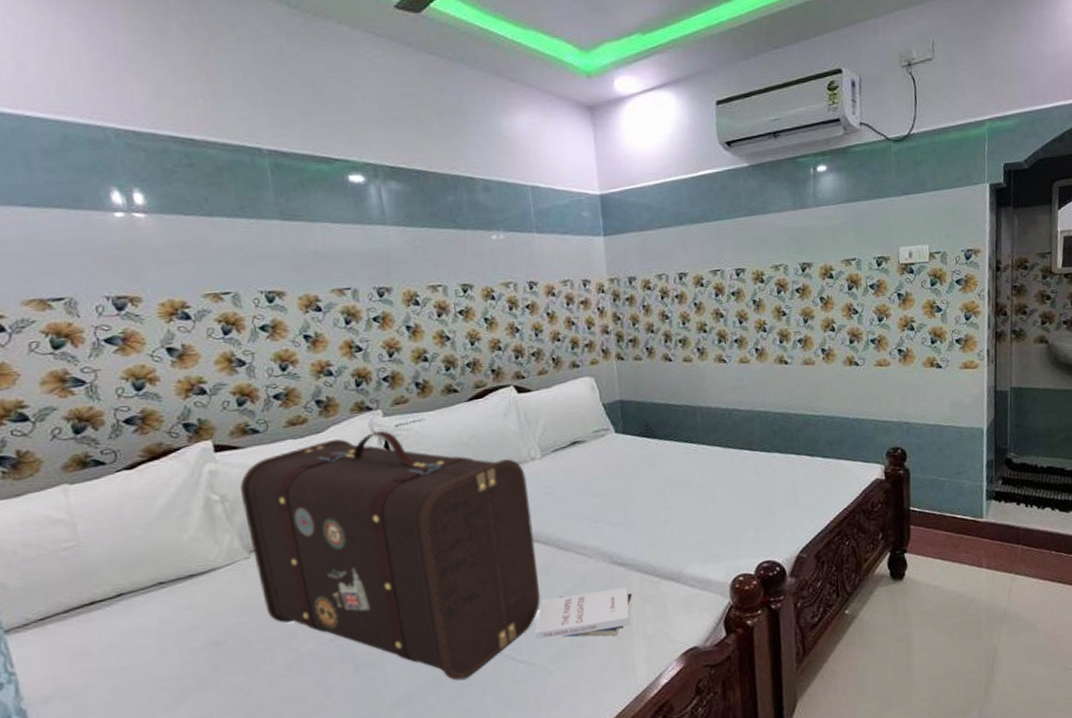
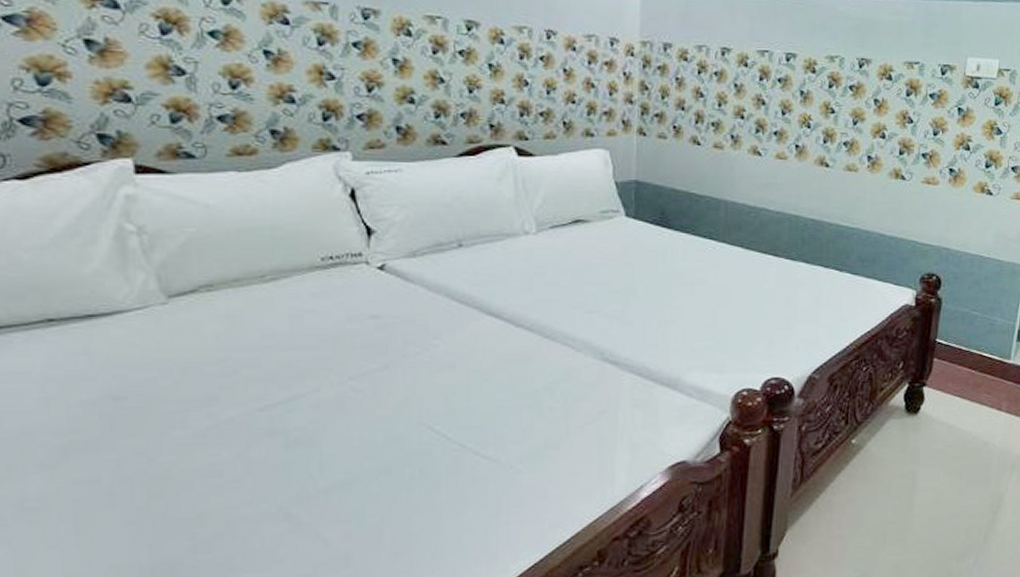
suitcase: present [240,431,541,681] -> none [163,177,517,470]
books: present [535,586,633,641] -> none [504,387,621,440]

